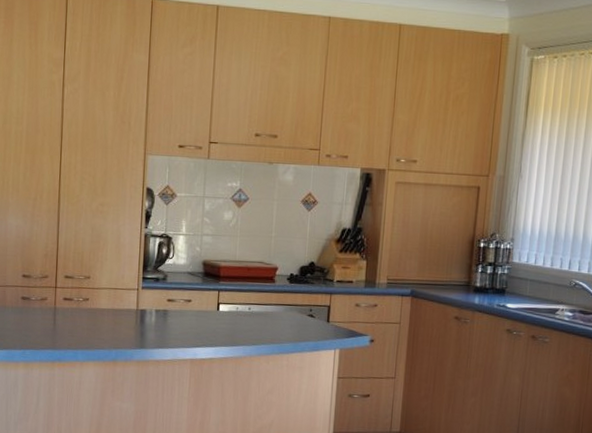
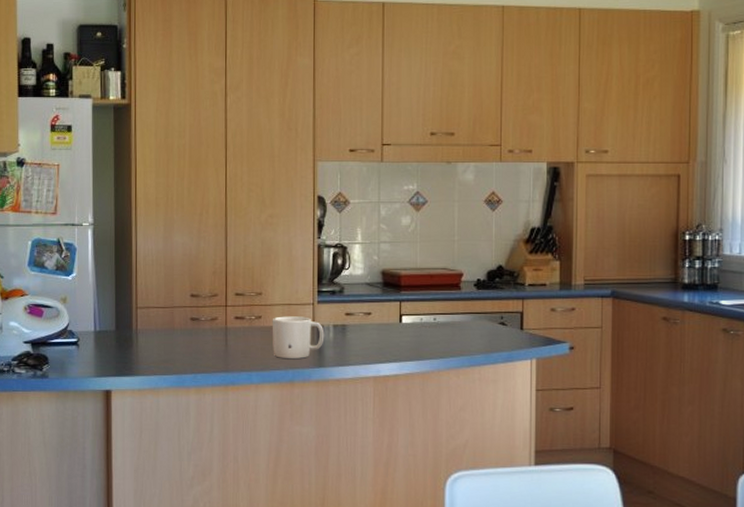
mug: none [98,299,147,341] -> present [272,316,325,360]

